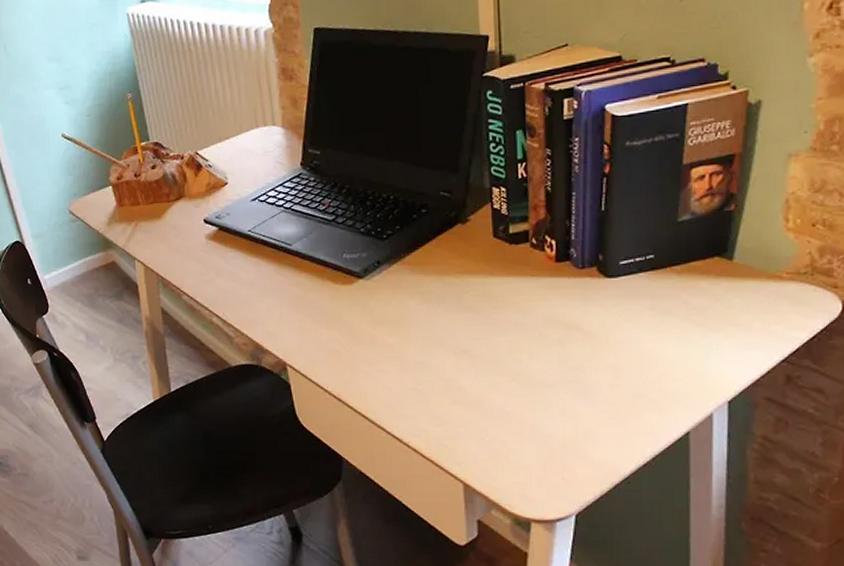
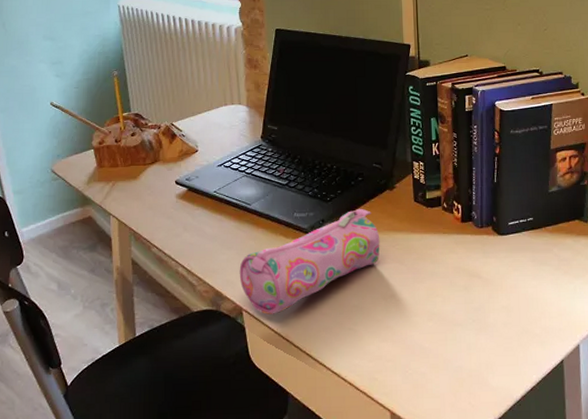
pencil case: none [281,246,450,370] -> present [239,208,380,314]

